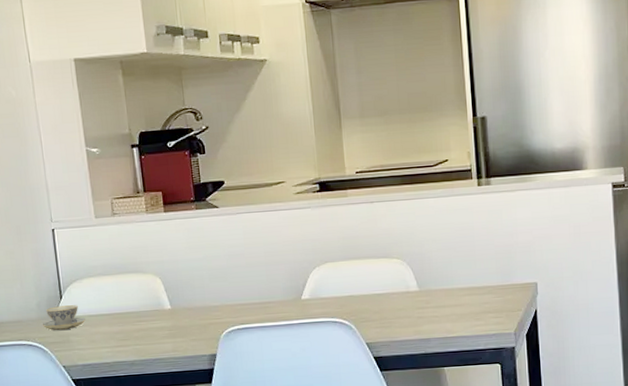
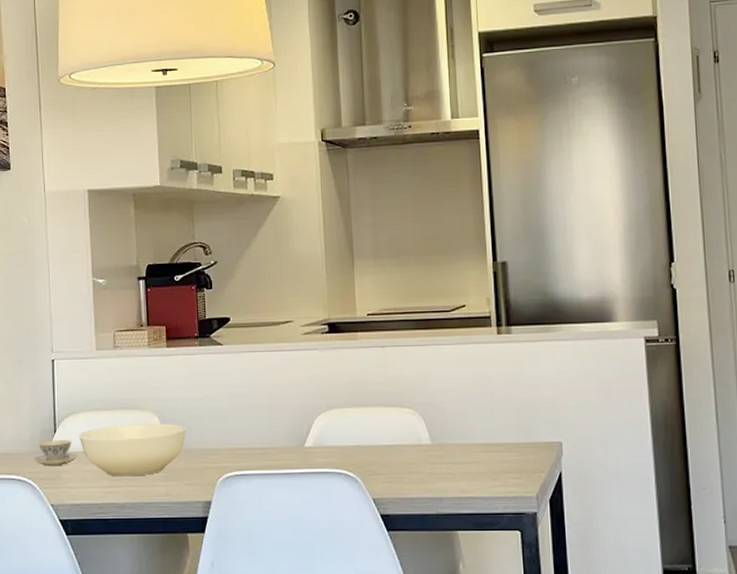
bowl: none [84,284,189,337] -> present [78,423,187,477]

